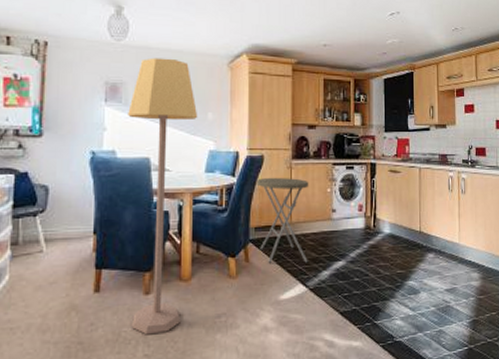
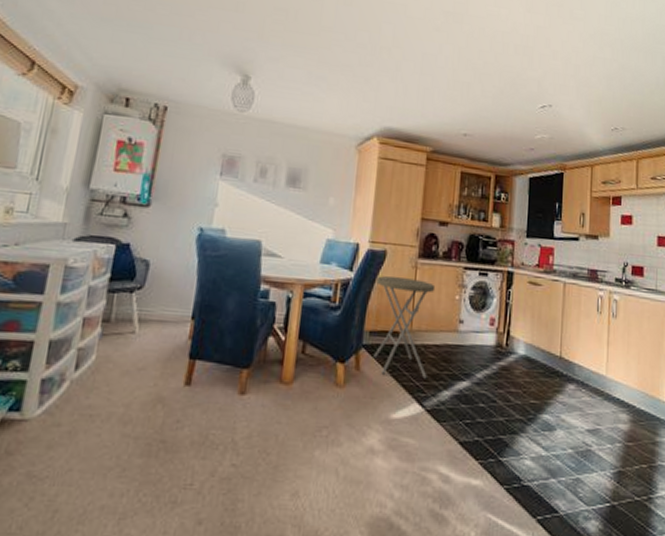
lamp: present [128,57,198,334] -> none [222,132,319,441]

